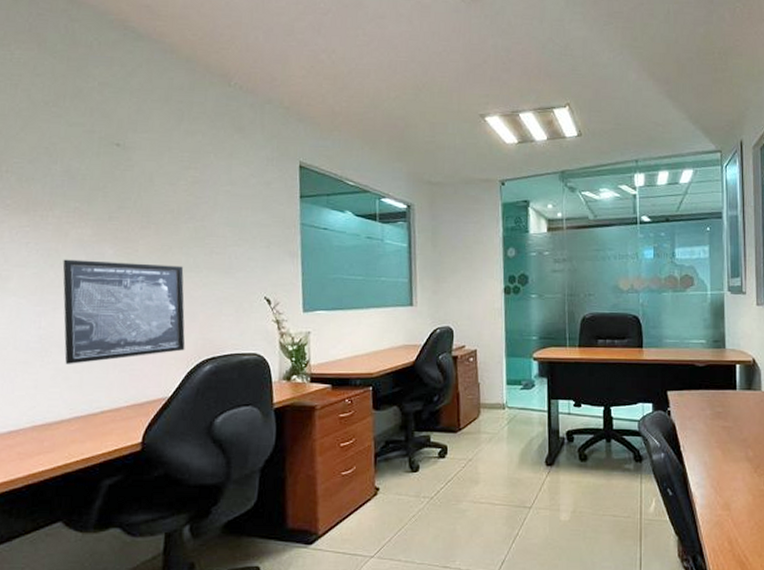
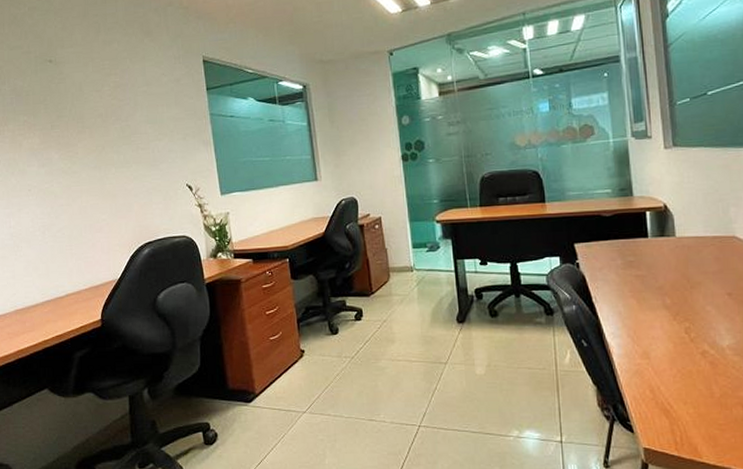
wall art: present [62,259,186,364] -> none [20,163,126,256]

